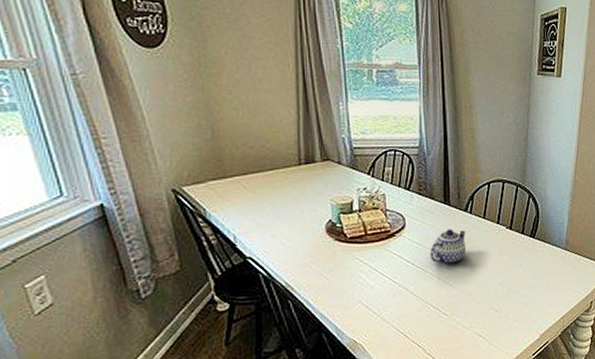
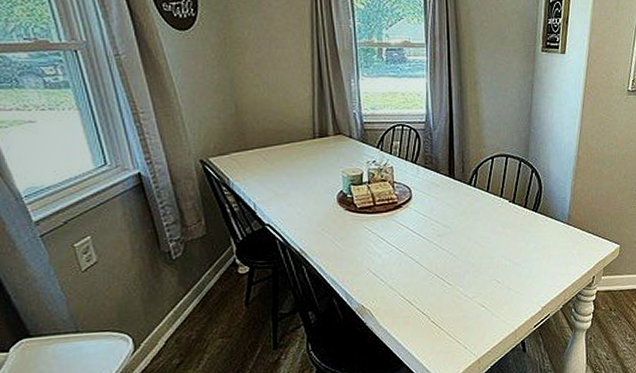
teapot: present [430,229,467,264] -> none [435,201,470,236]

